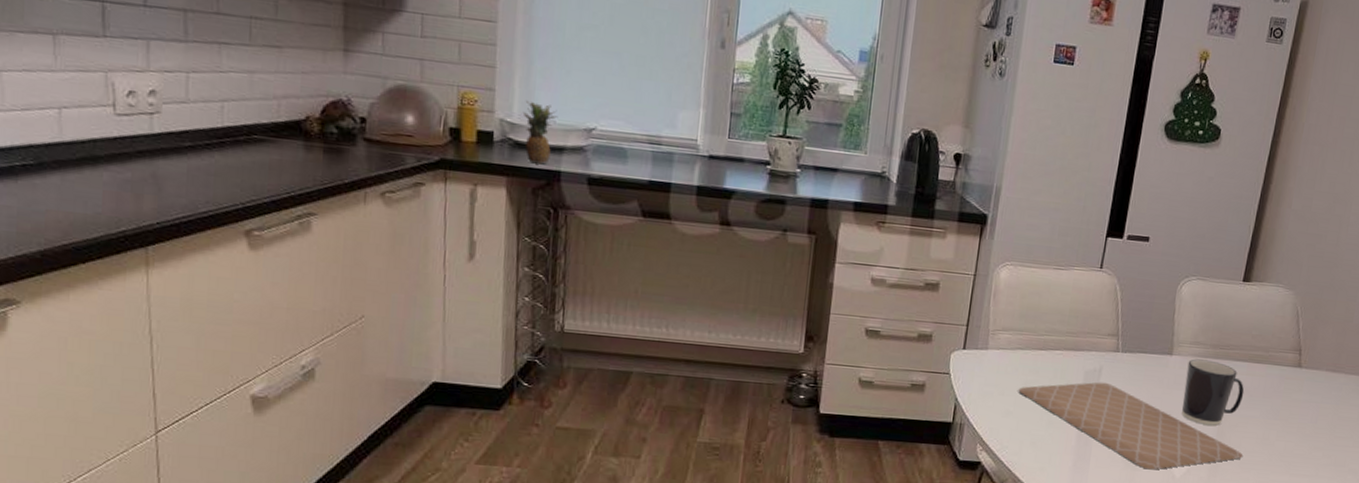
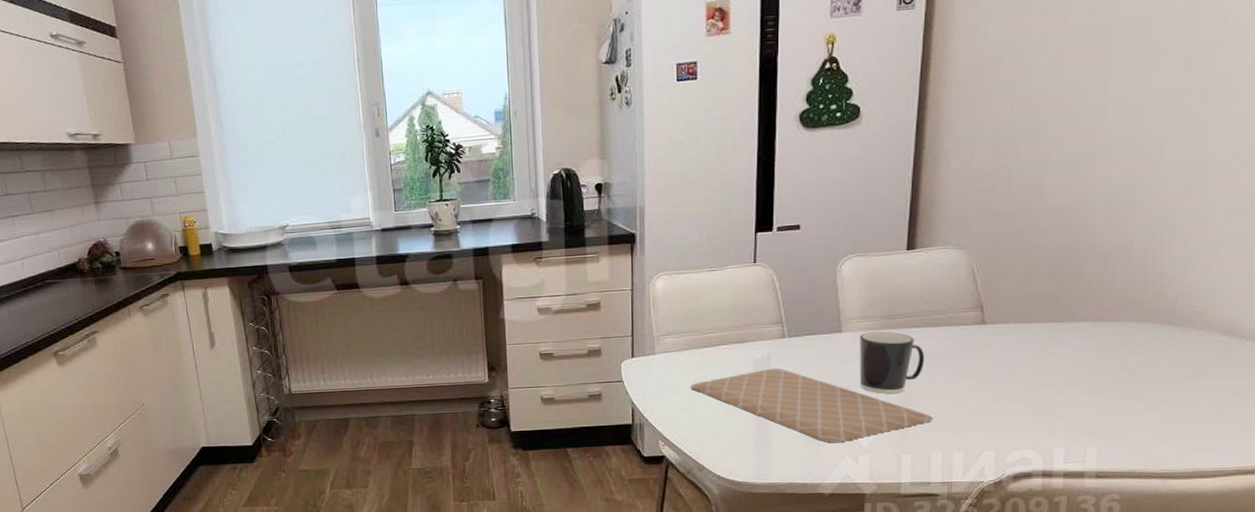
fruit: present [522,100,558,165] -> none [230,213,258,263]

